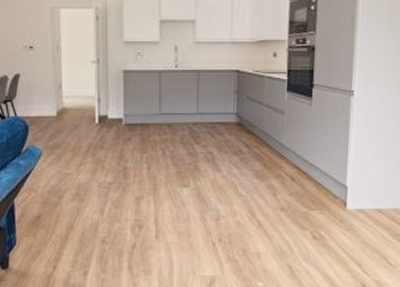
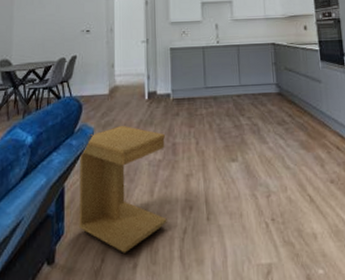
side table: none [28,147,117,262] -> present [79,125,167,253]

